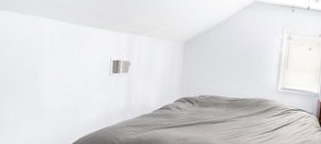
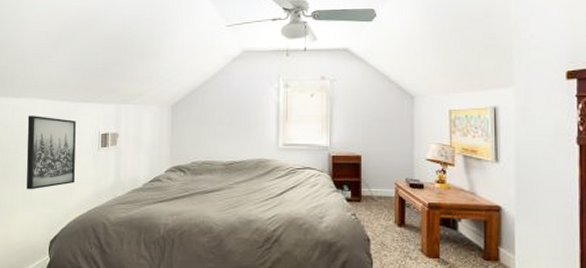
wall art: none [32,33,87,107] -> present [26,116,76,190]

